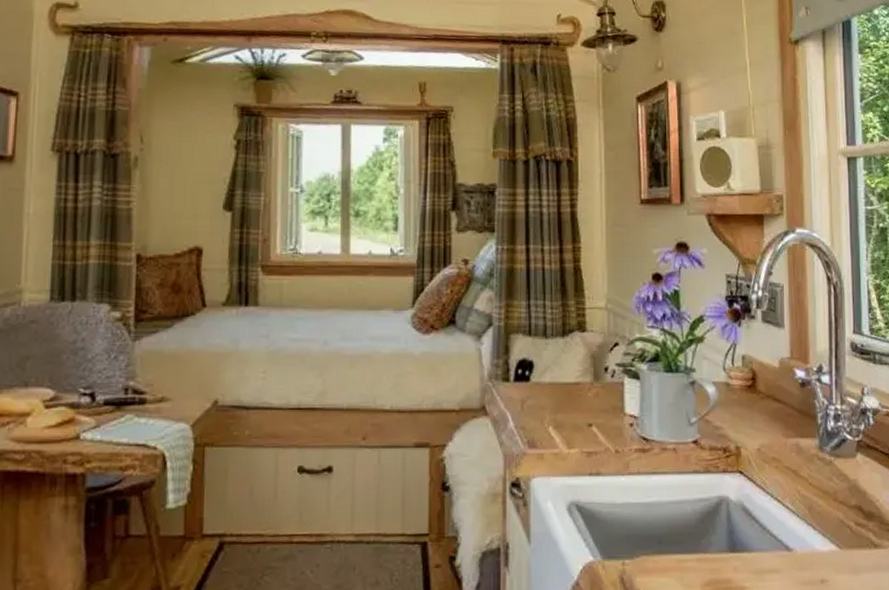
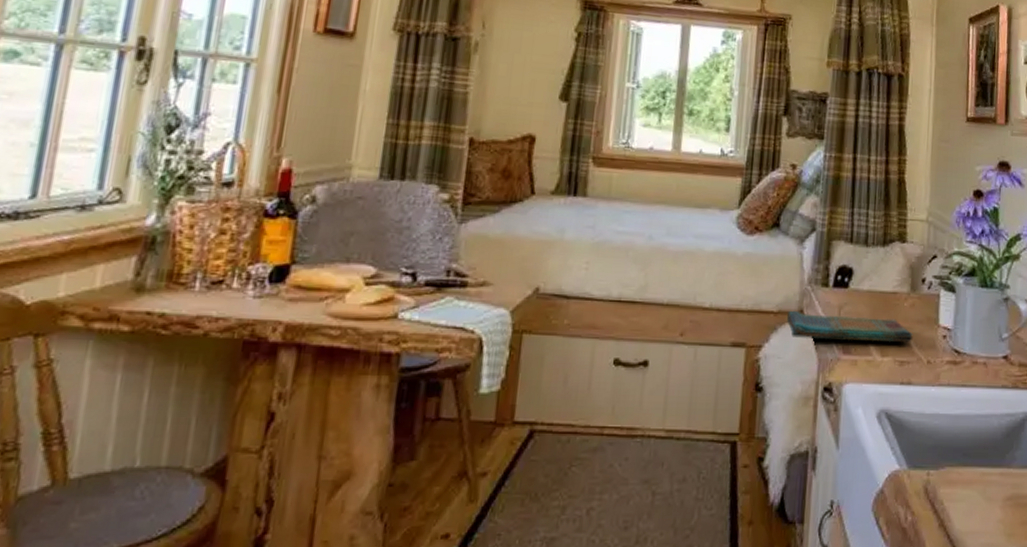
dish towel: none [470,407,599,435] -> present [787,310,913,342]

